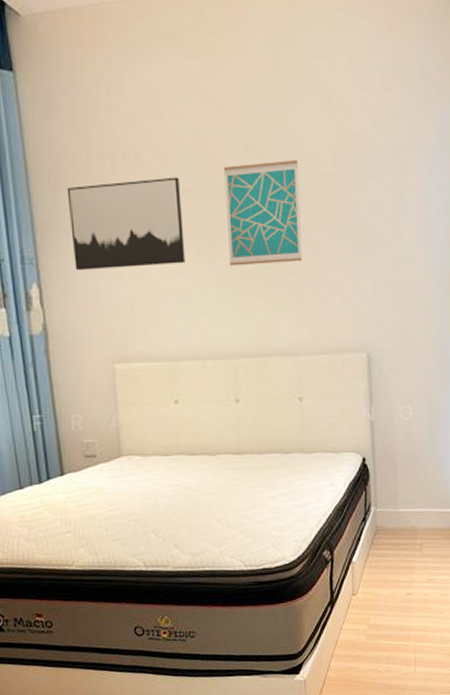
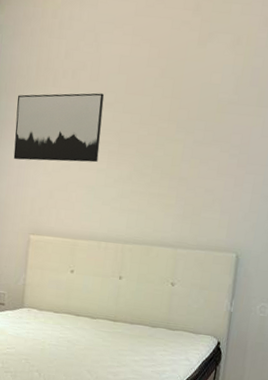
wall art: present [223,159,302,266] -> none [132,86,204,171]

